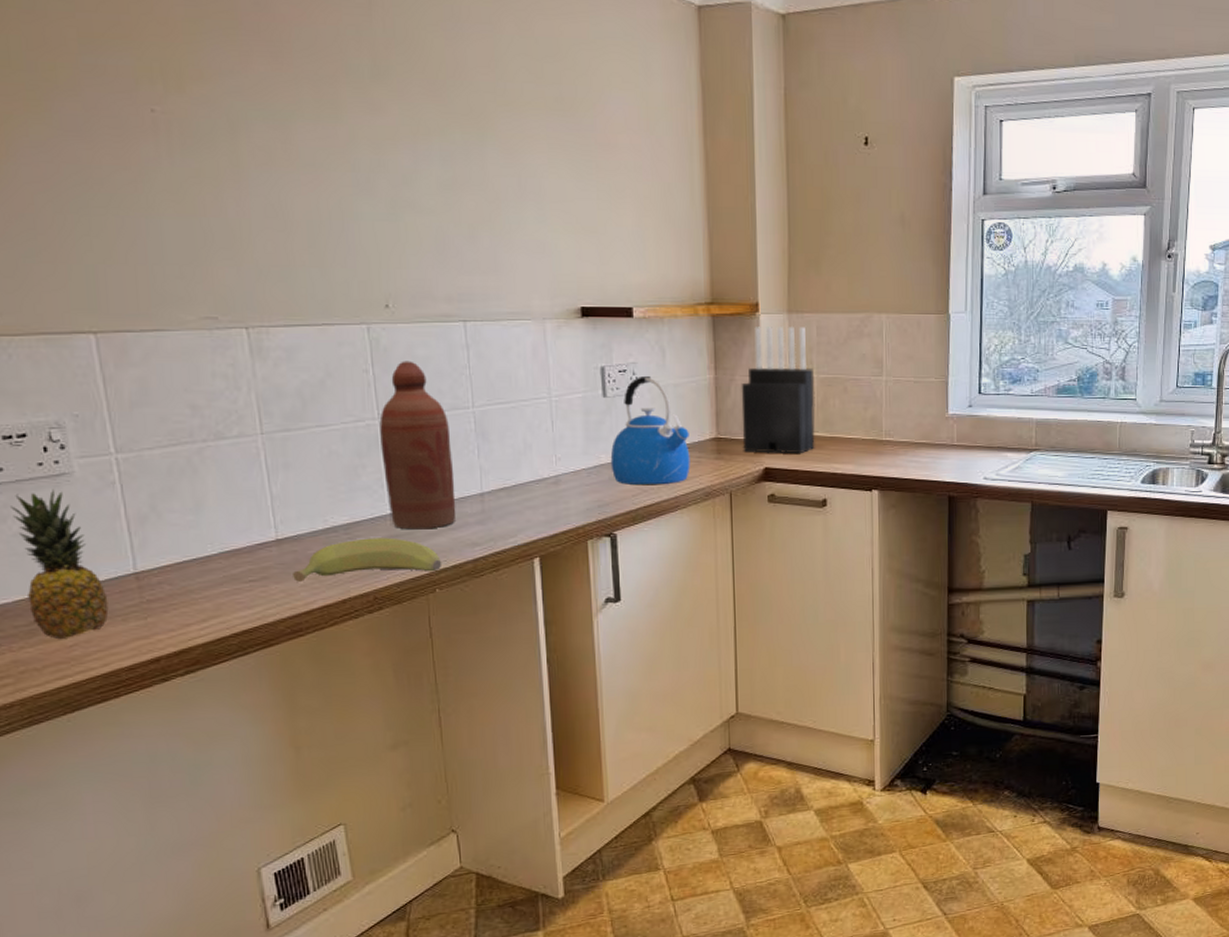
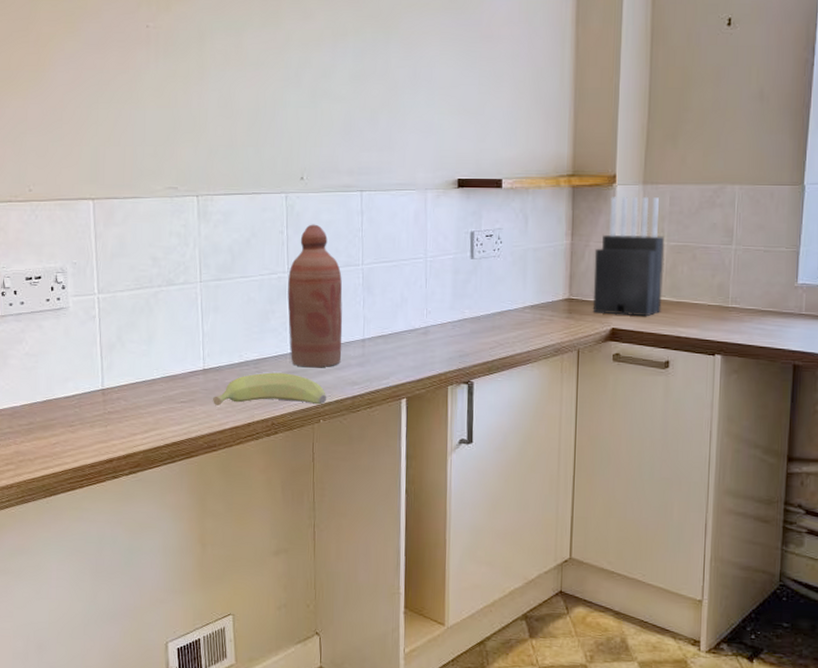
fruit: present [10,488,109,639] -> none [26,319,82,437]
kettle: present [610,375,690,486] -> none [473,240,544,340]

